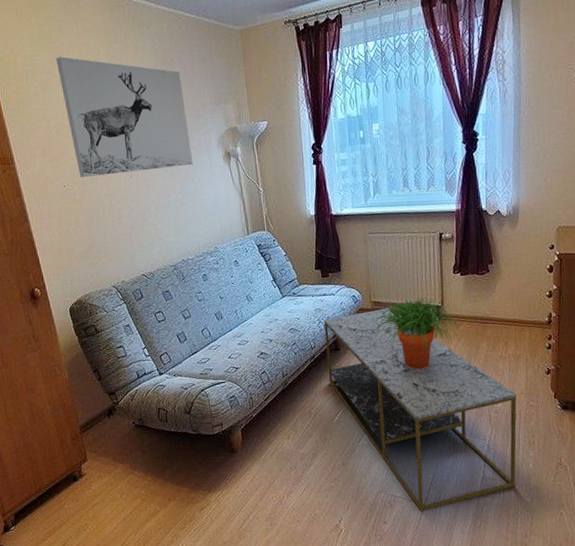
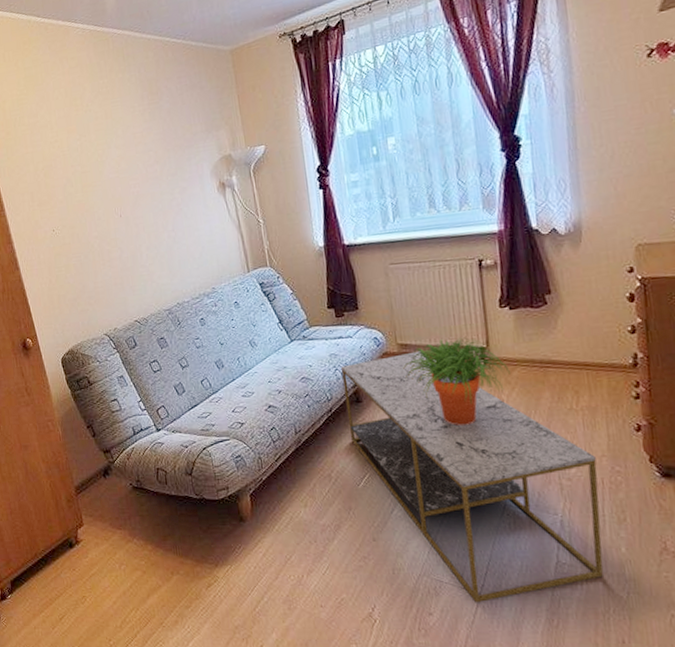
wall art: present [55,56,193,178] -> none [42,97,186,221]

